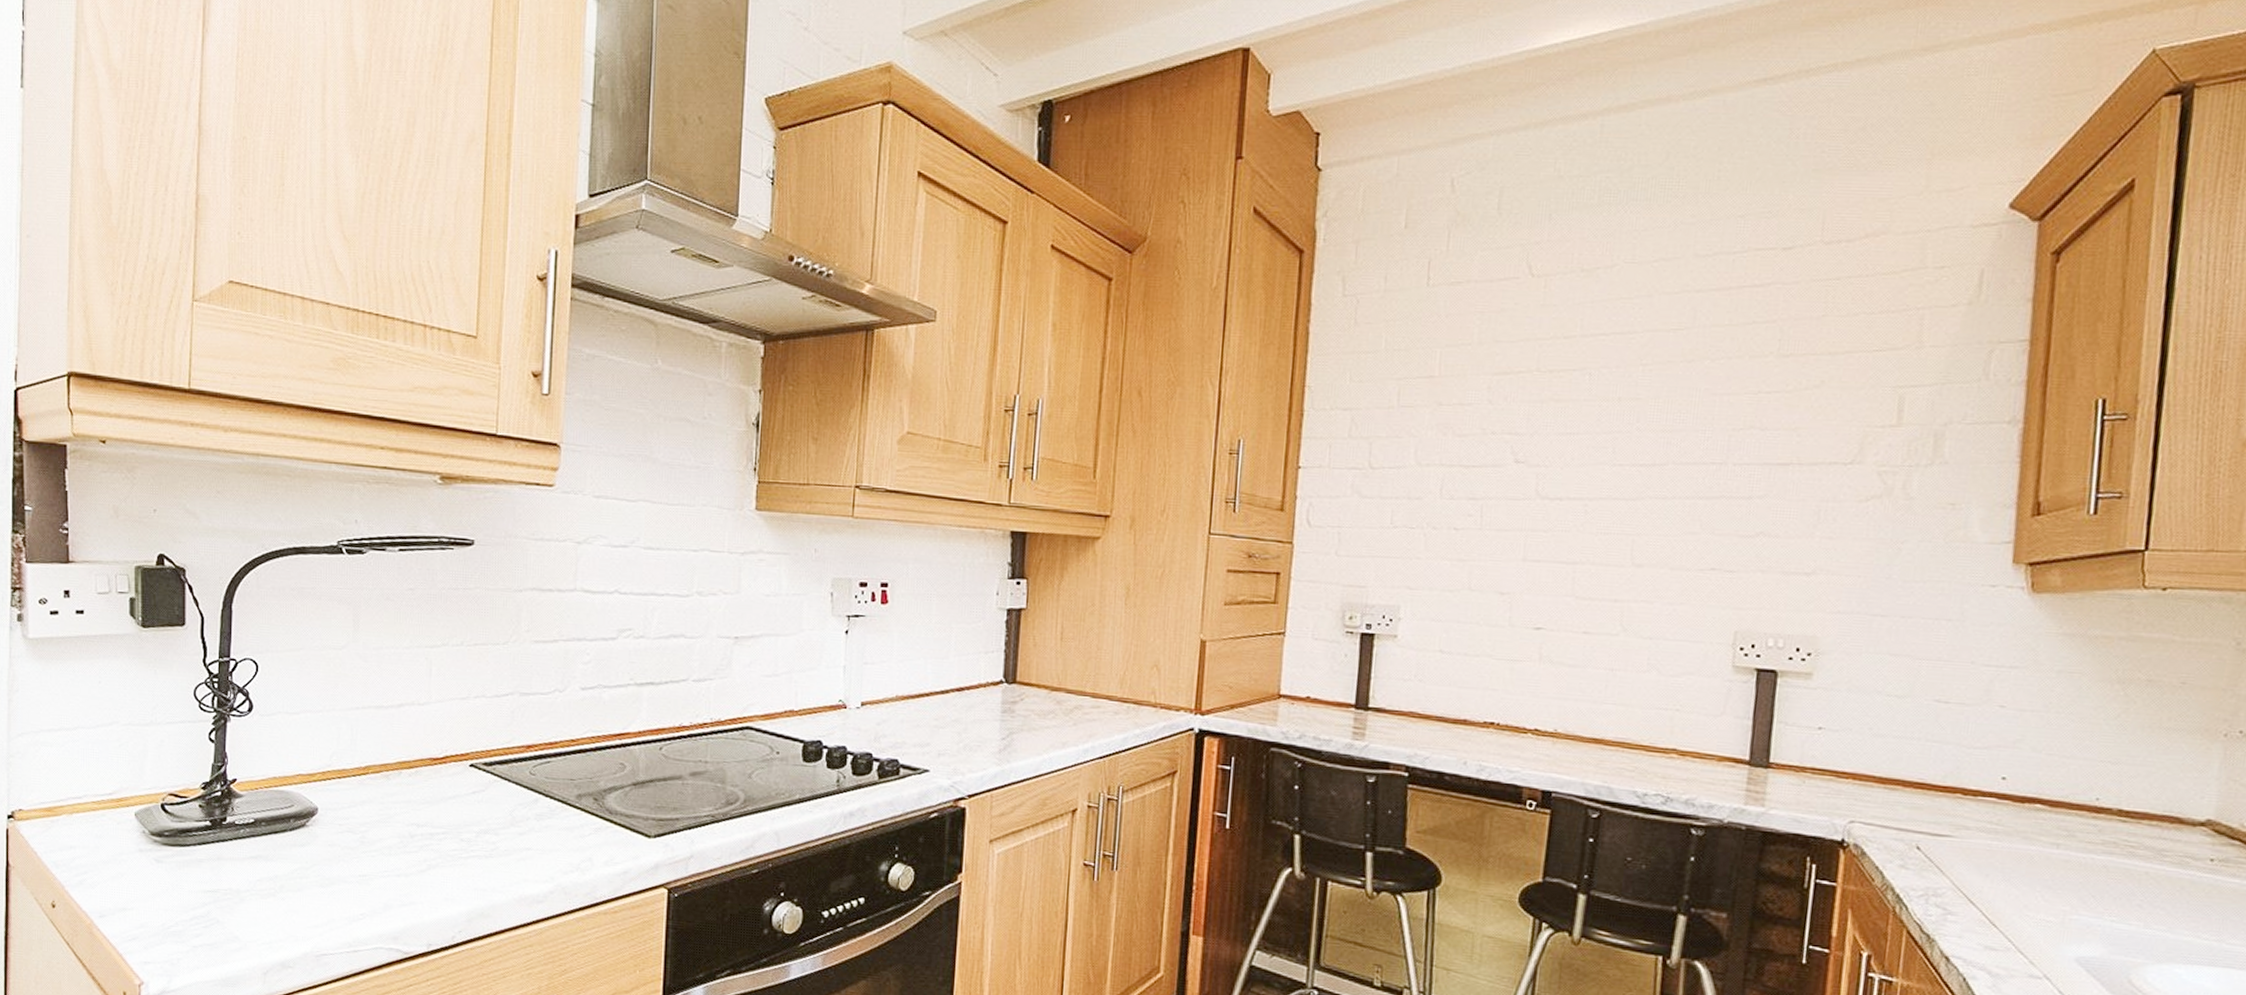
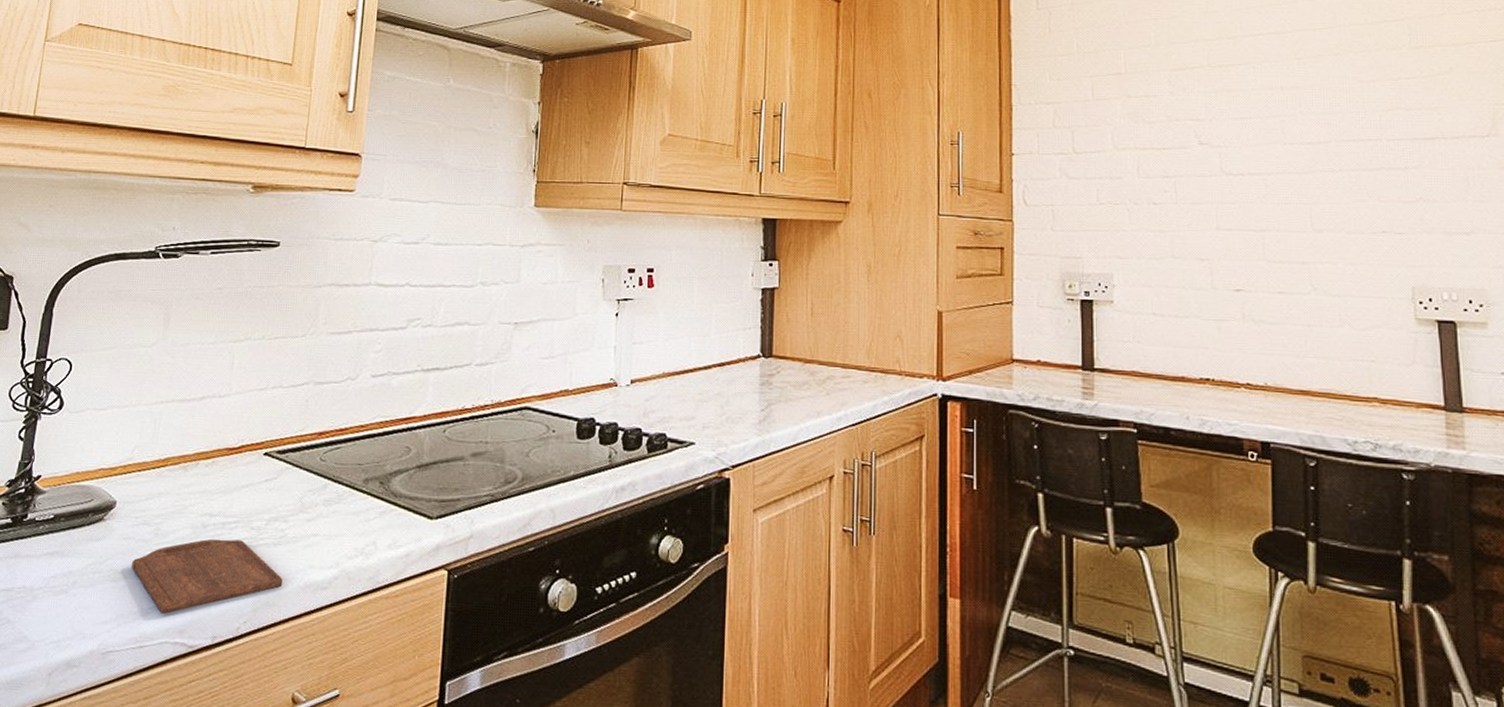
cutting board: none [339,849,497,920] -> present [132,539,283,614]

